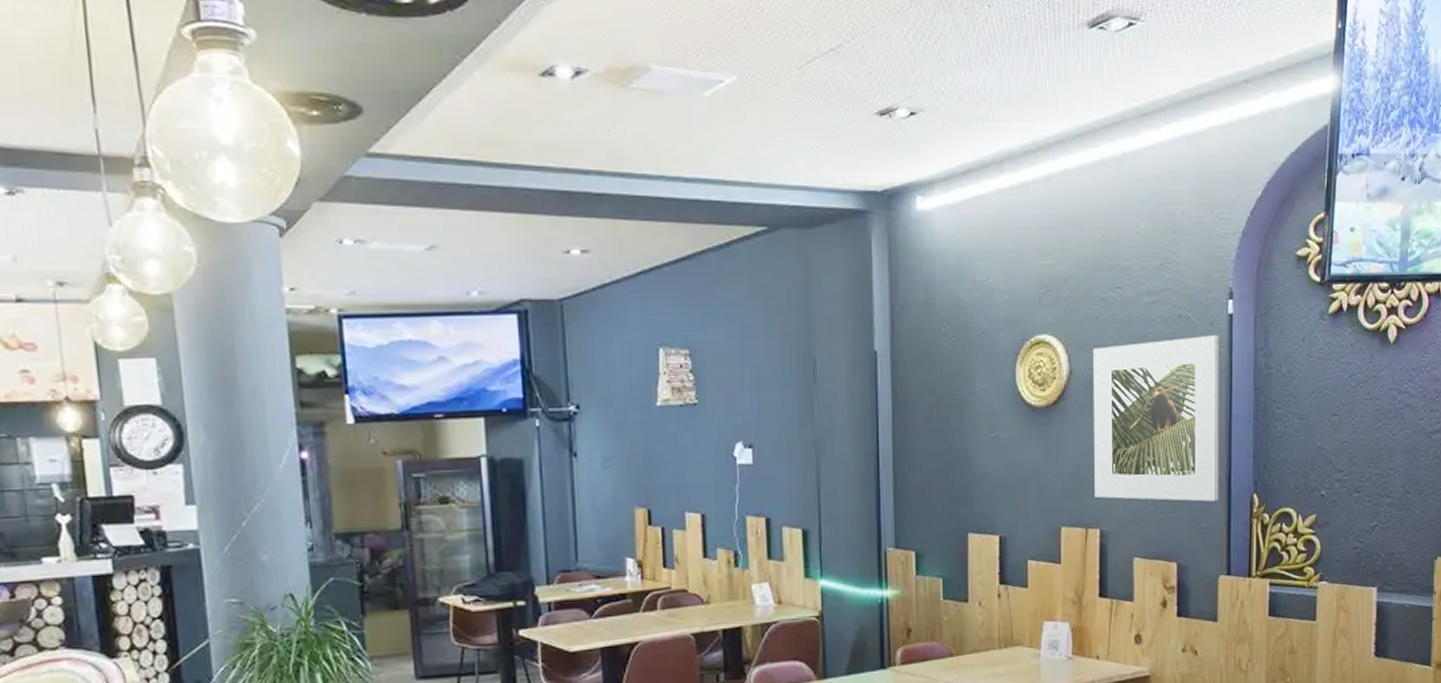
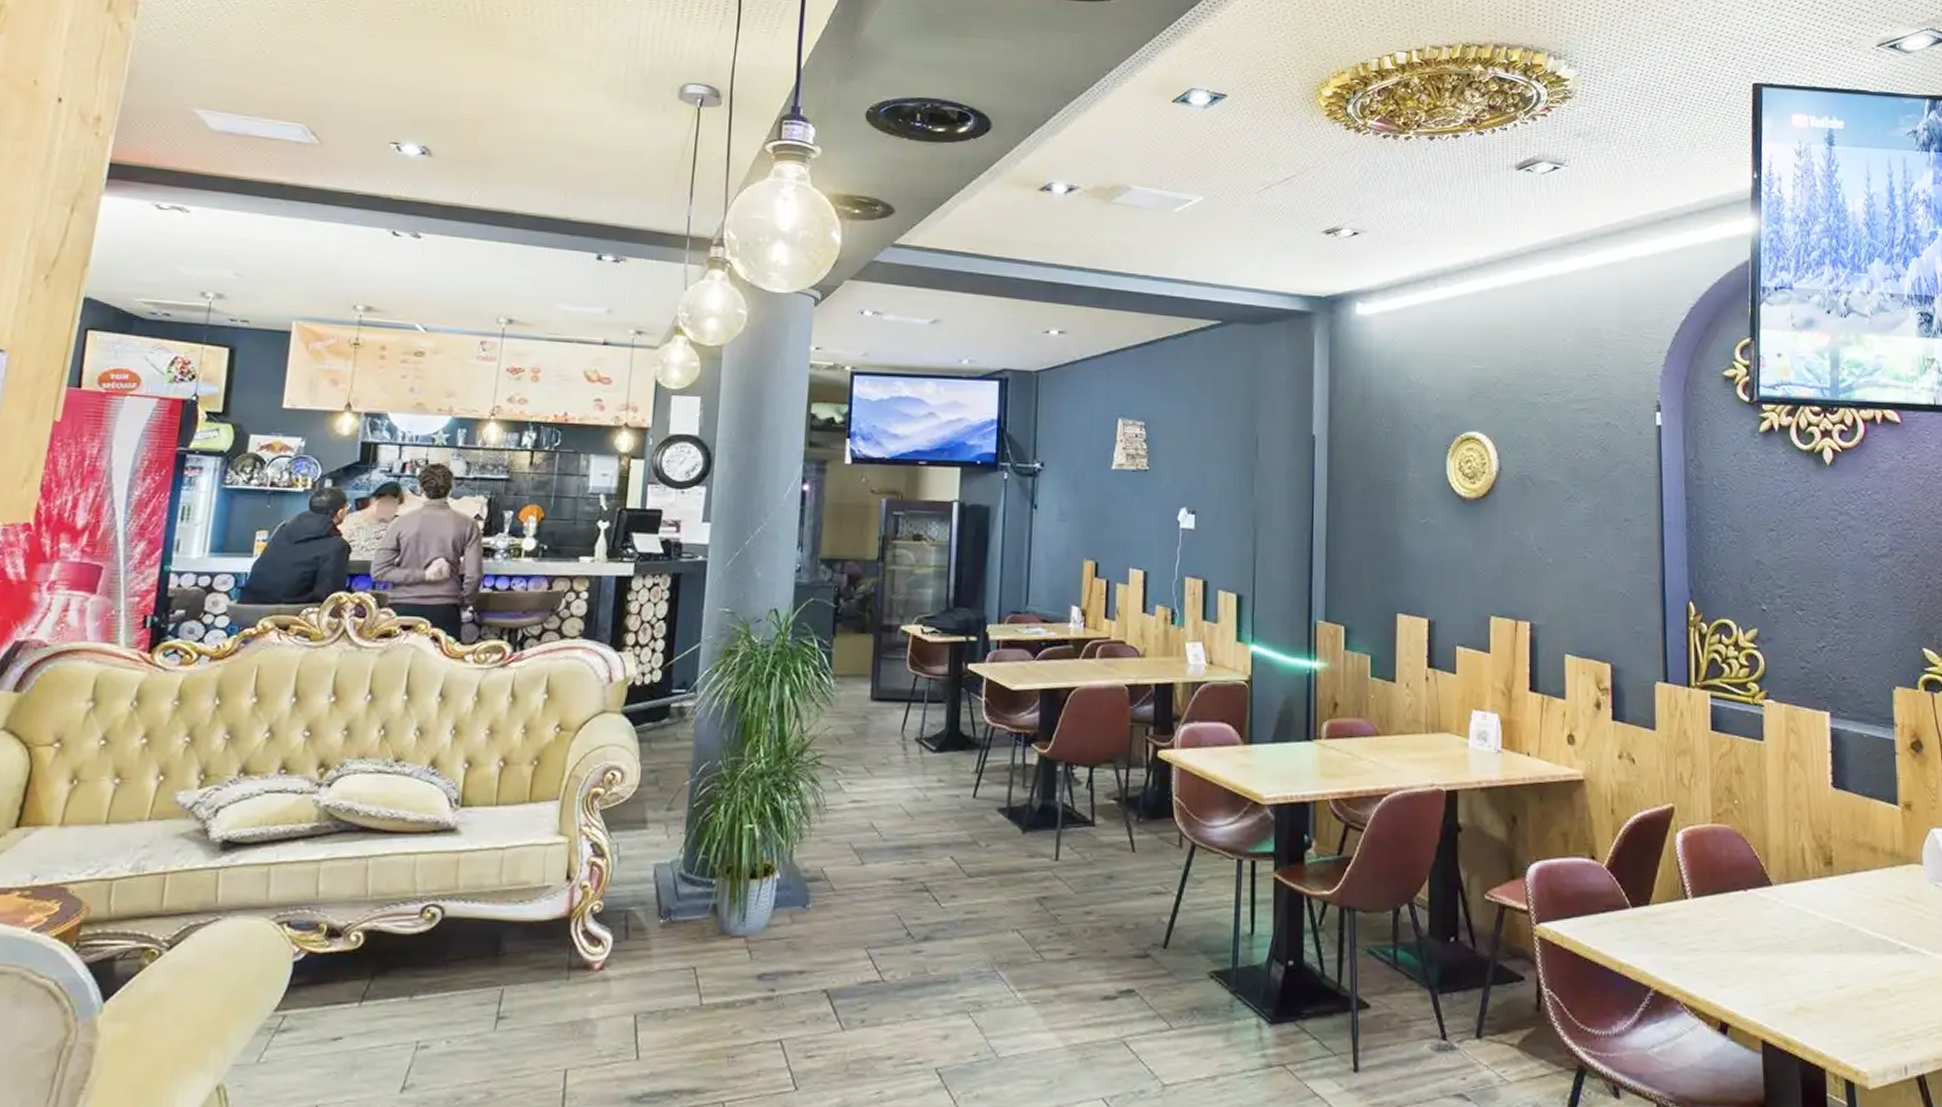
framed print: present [1092,334,1219,502] -> none [1521,443,1653,605]

